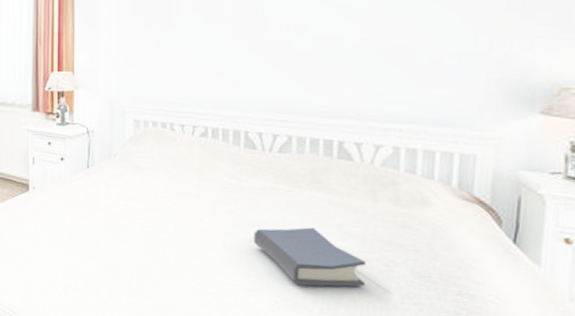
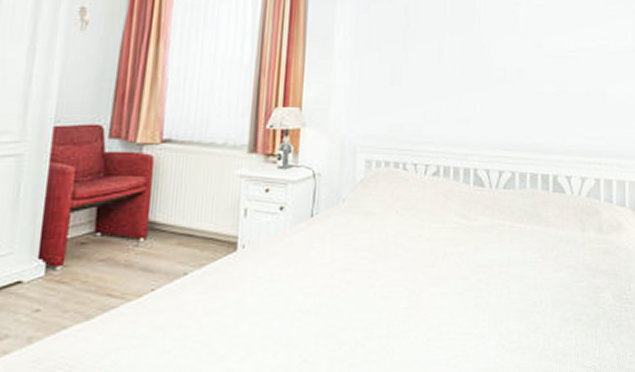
hardback book: present [254,227,366,287] -> none [482,262,578,324]

